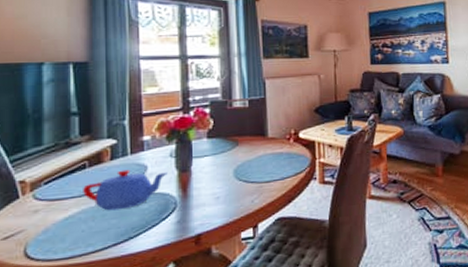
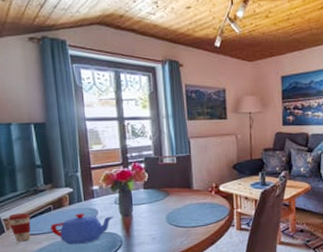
coffee cup: none [24,172,57,210] -> present [7,213,31,242]

